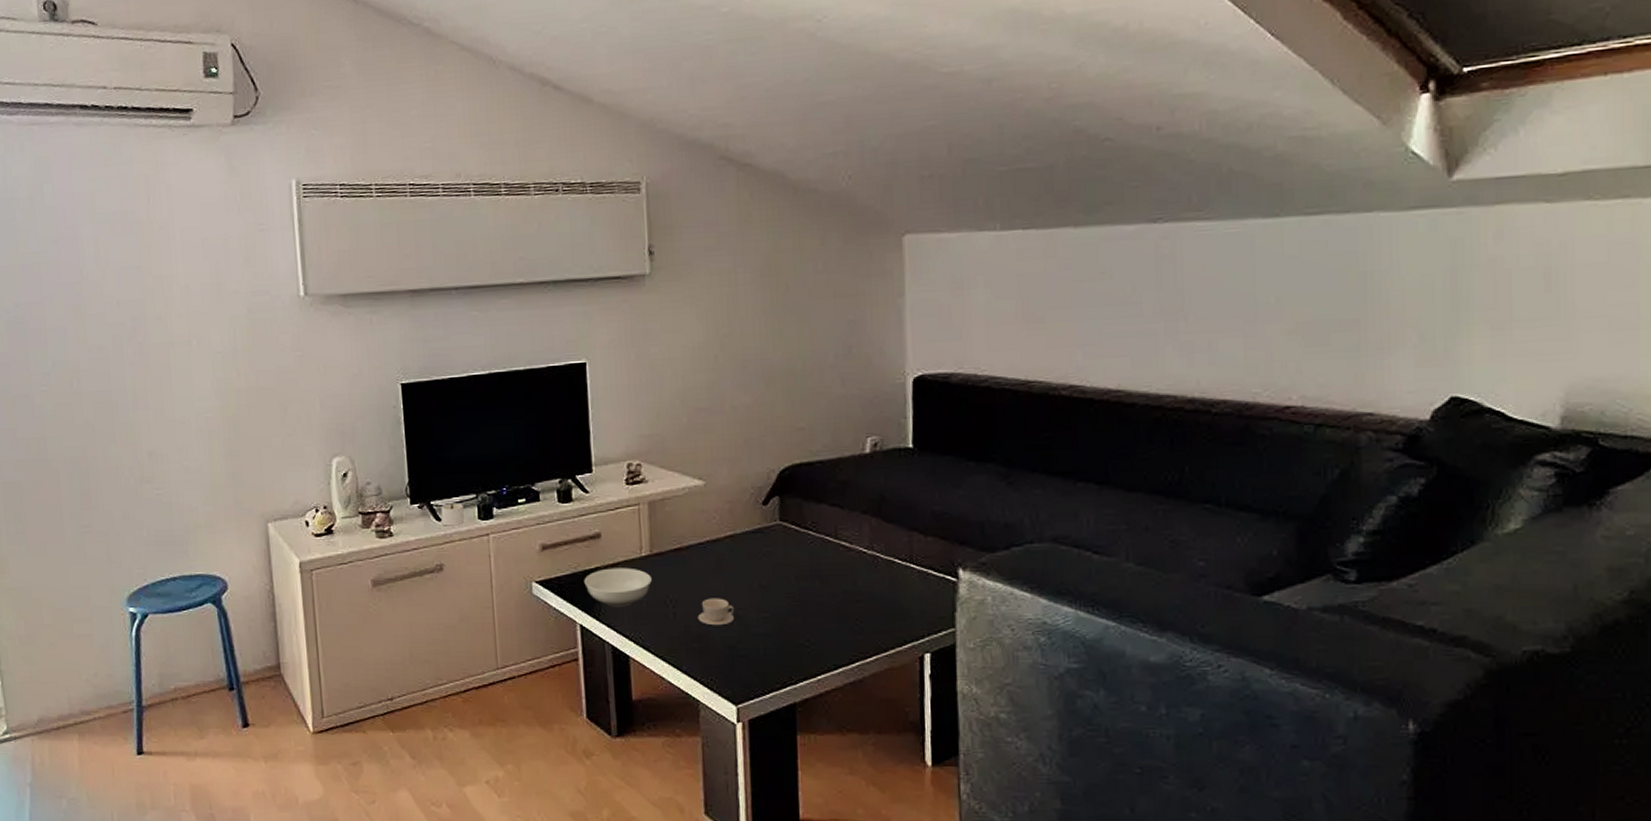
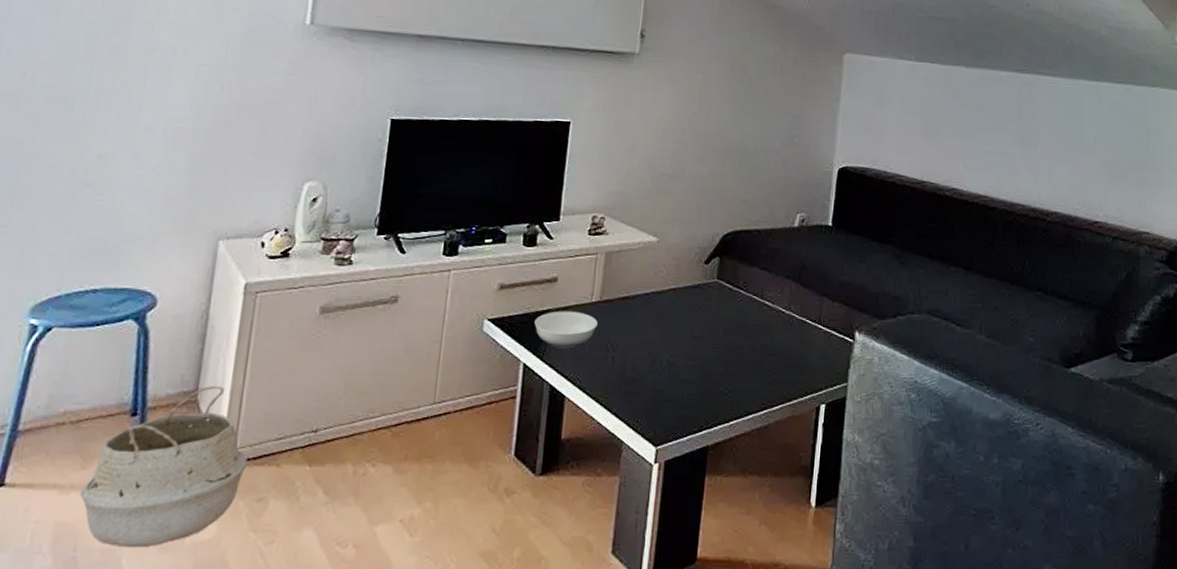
woven basket: none [204,661,337,807] -> present [80,386,248,548]
candle: present [441,503,464,526] -> none [405,237,430,260]
teacup: present [697,598,735,626] -> none [633,345,668,371]

